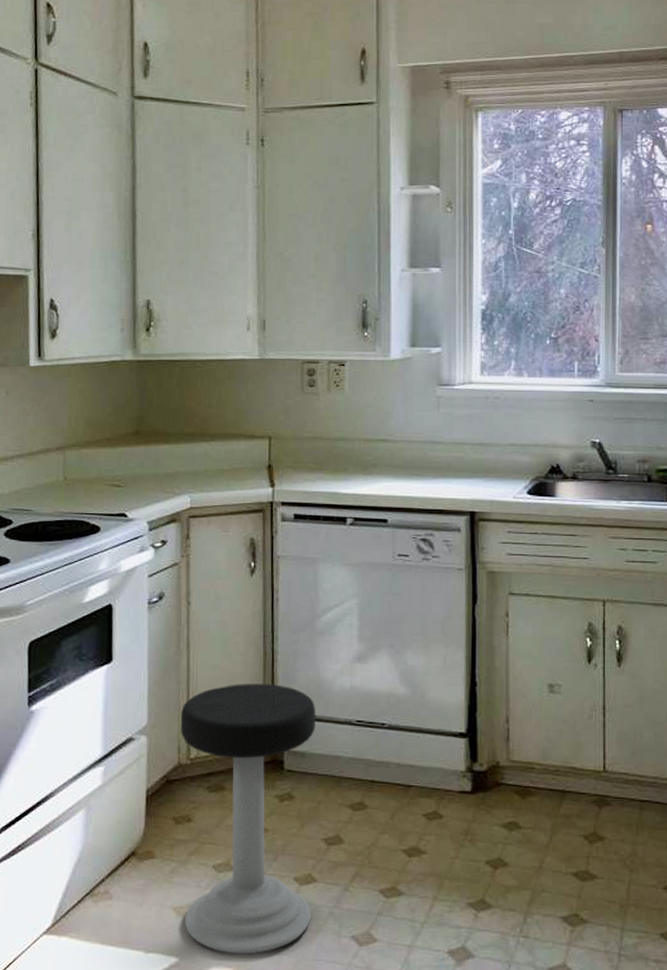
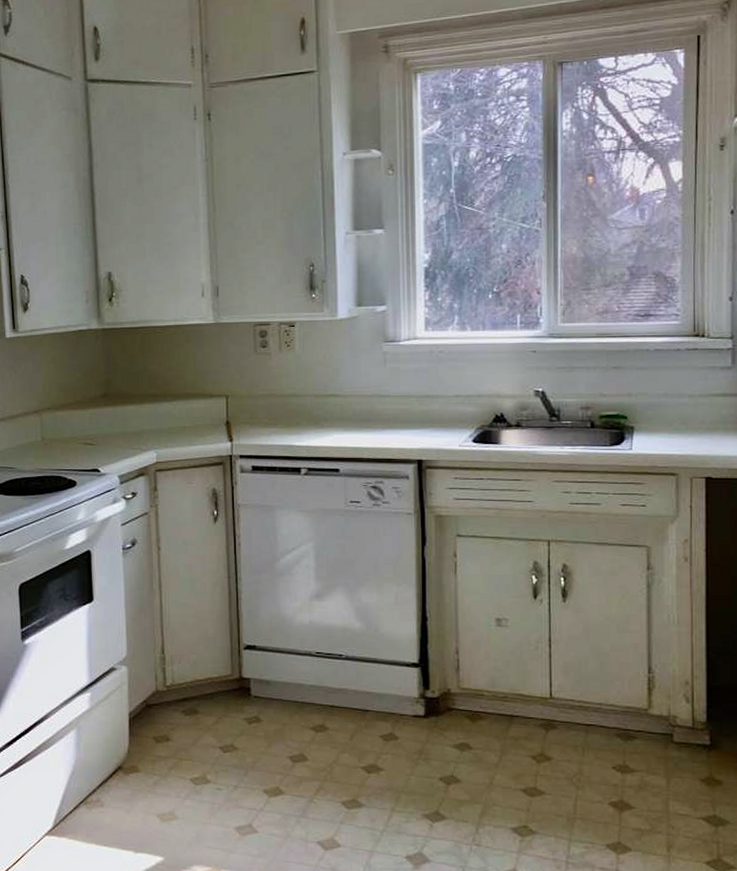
stool: present [180,684,317,954] -> none [156,620,281,856]

